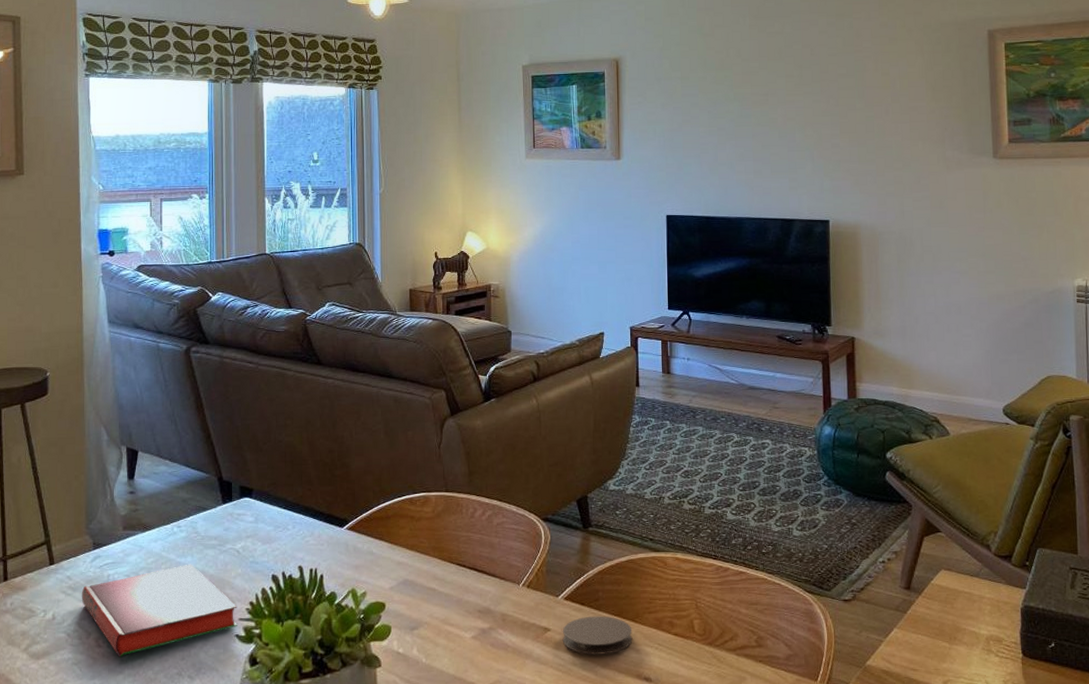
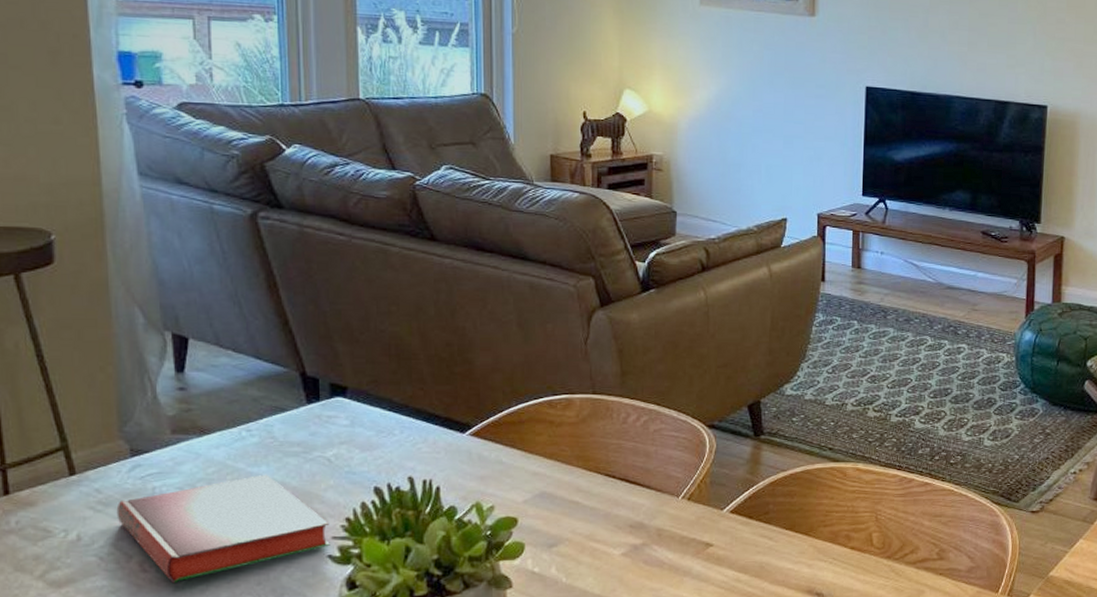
coaster: present [562,616,633,655] -> none [726,529,805,571]

